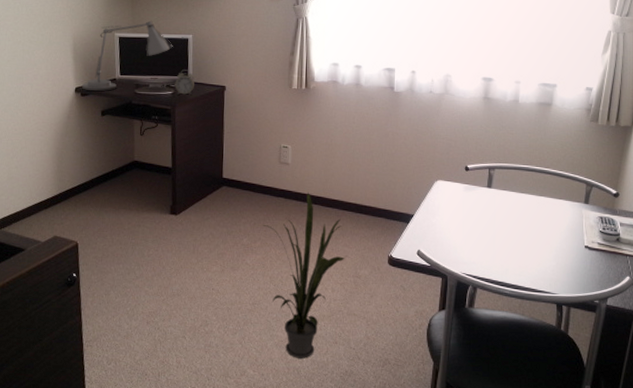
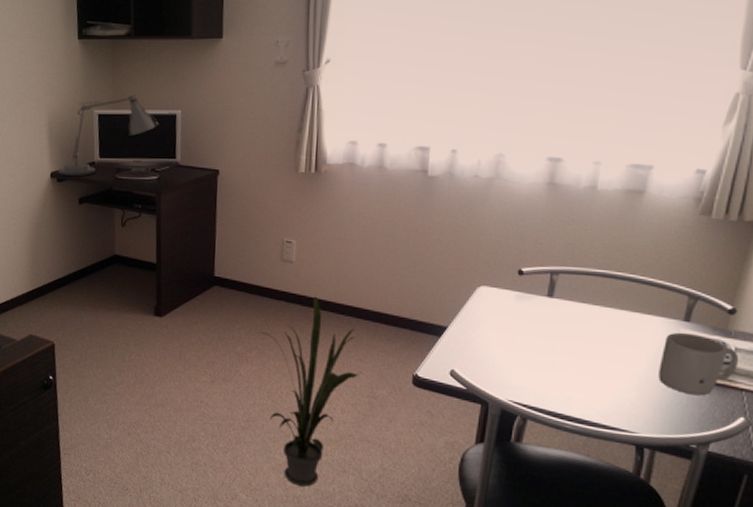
alarm clock: present [175,70,195,95] -> none [160,151,184,180]
mug: none [569,212,624,261] -> present [658,332,740,396]

